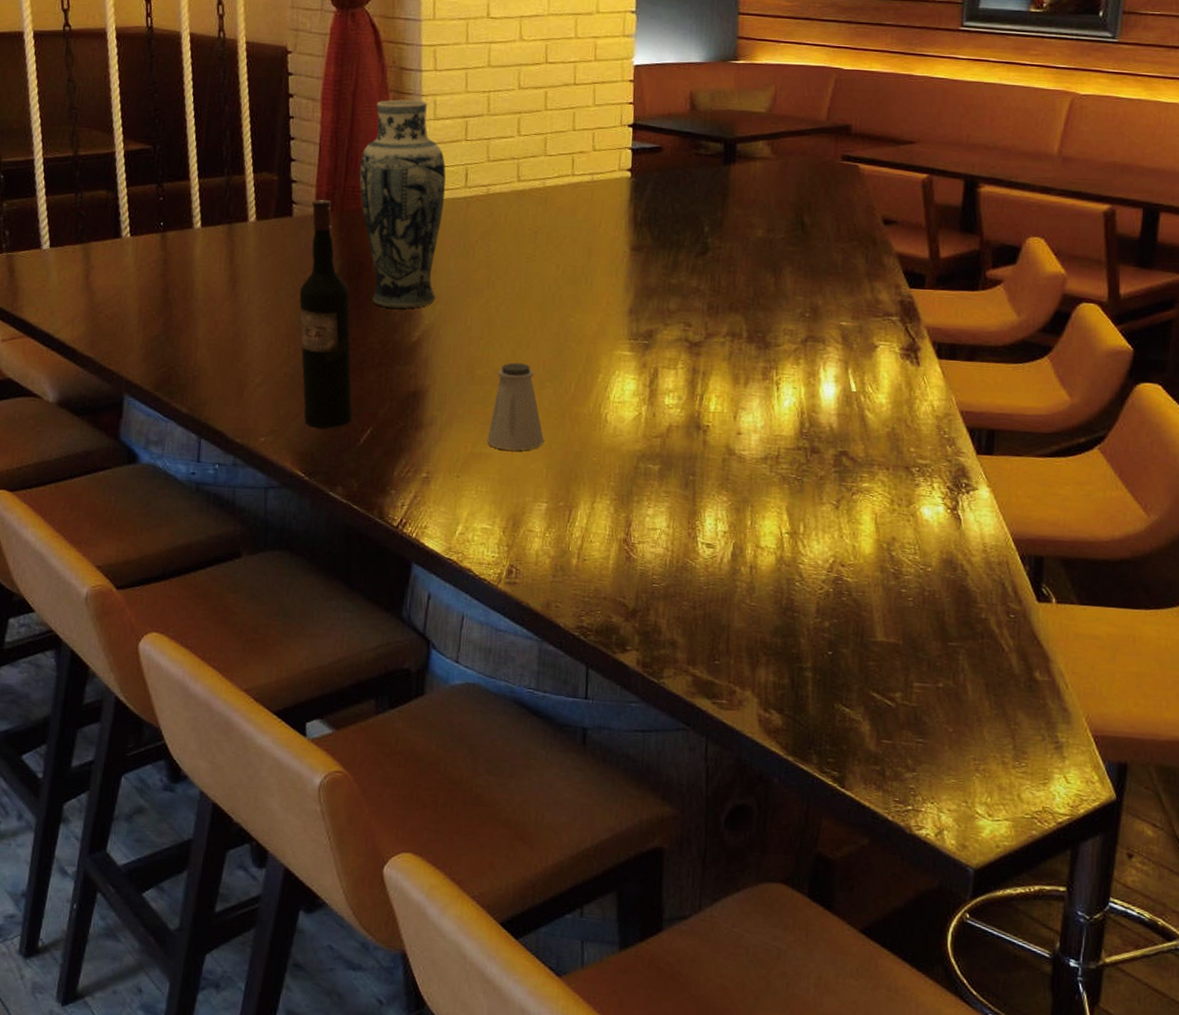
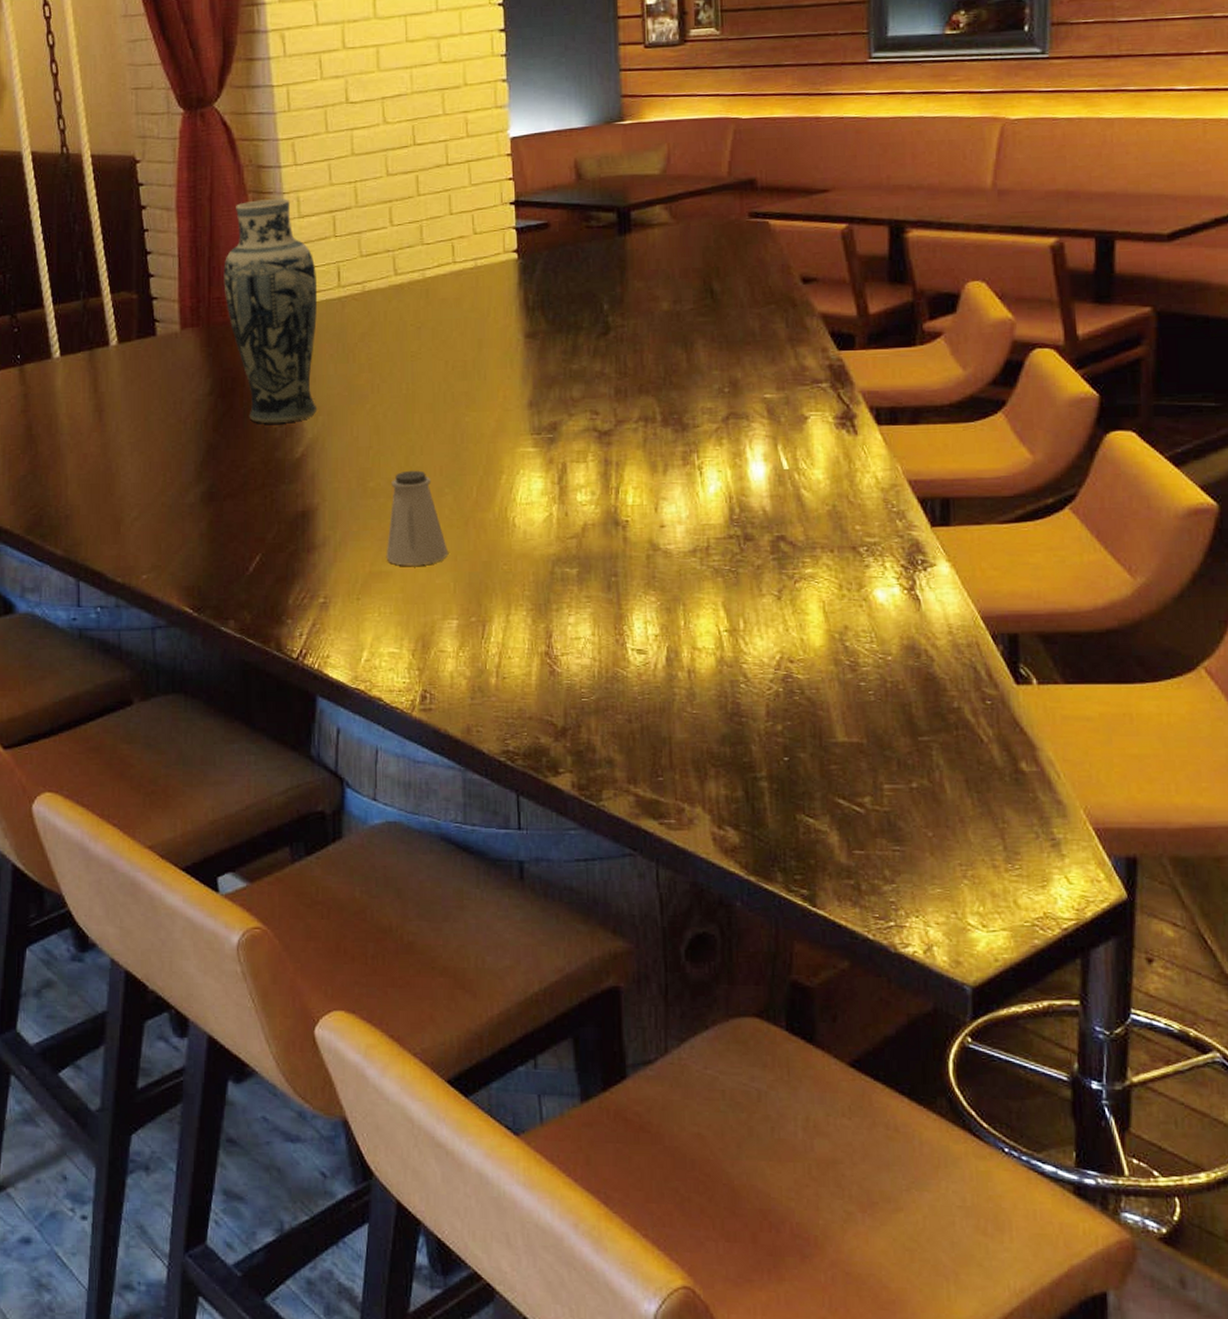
wine bottle: present [299,200,353,428] -> none [170,315,239,558]

